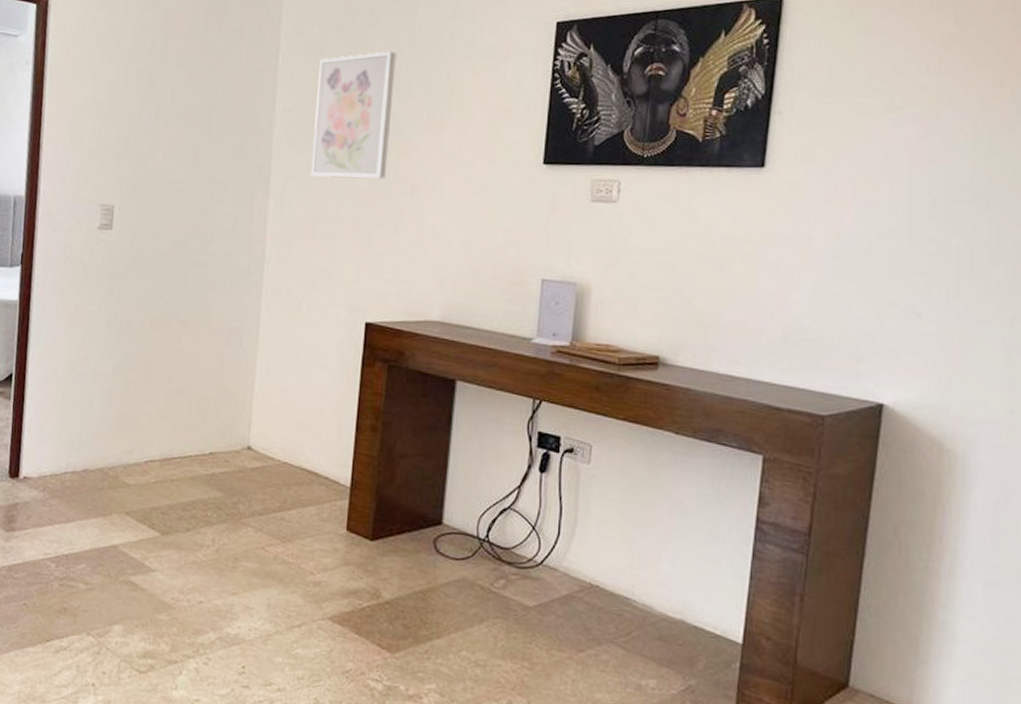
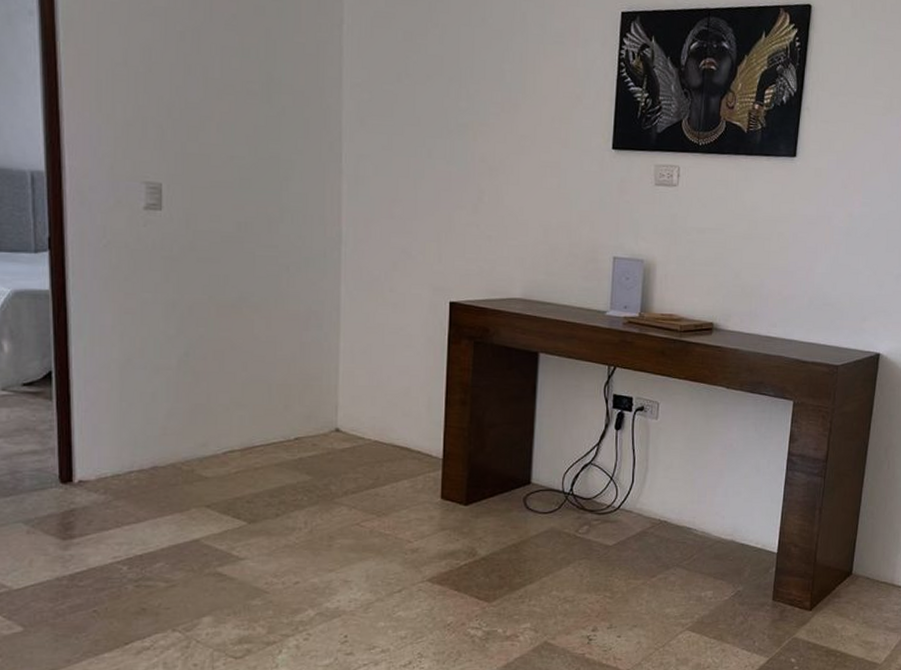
wall art: present [310,51,398,180] -> none [384,29,469,161]

